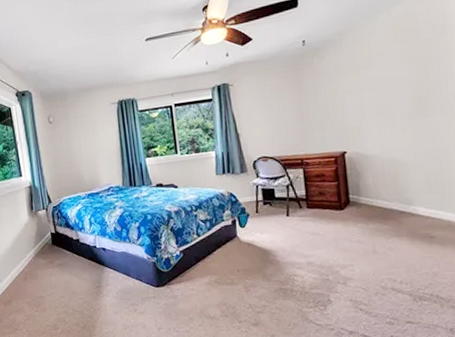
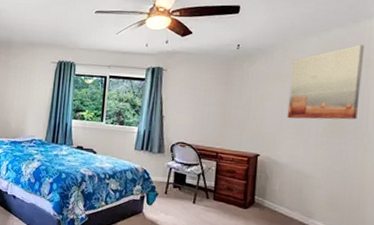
wall art: none [364,11,442,108] -> present [287,44,365,120]

